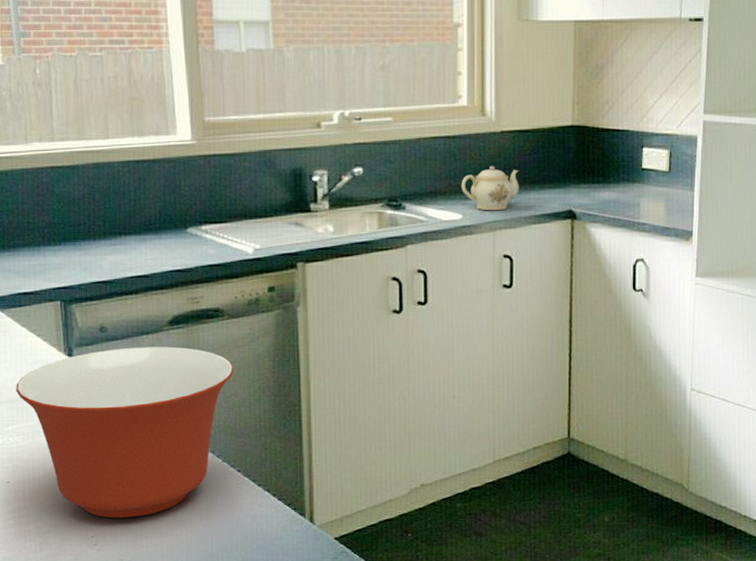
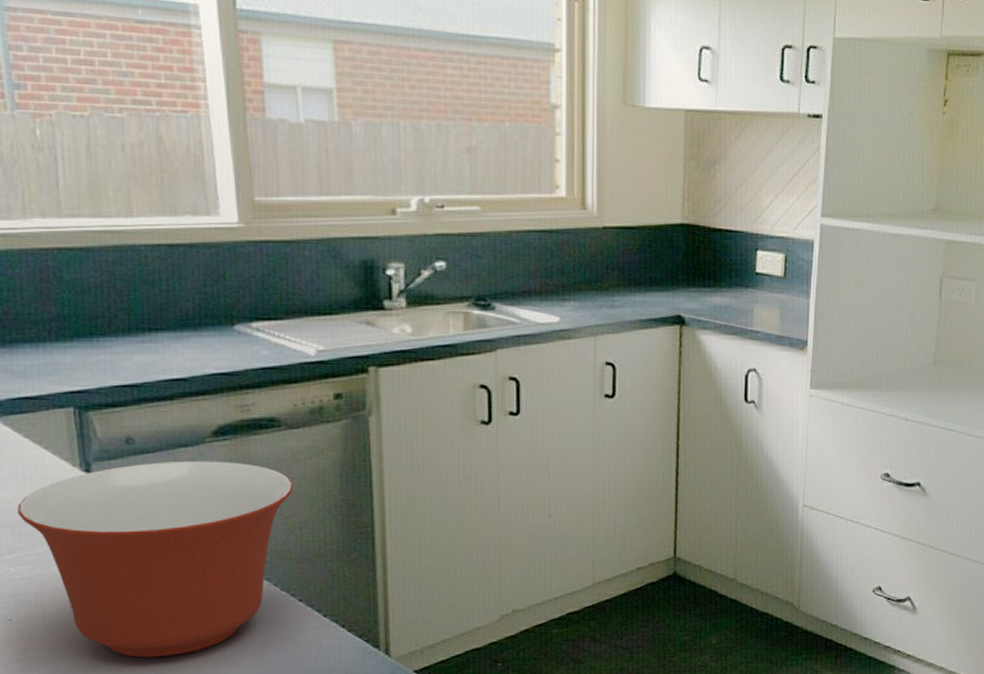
teapot: present [461,166,519,211] -> none [558,264,623,314]

